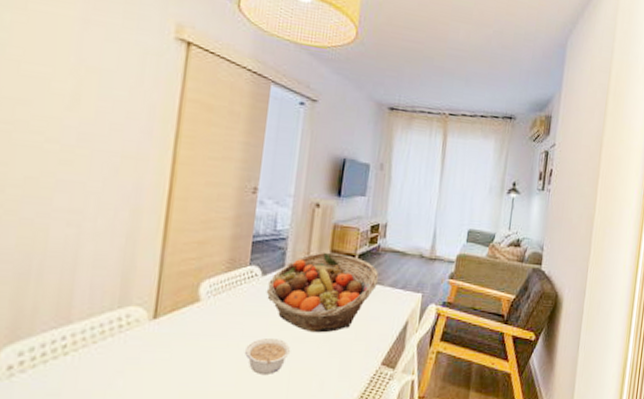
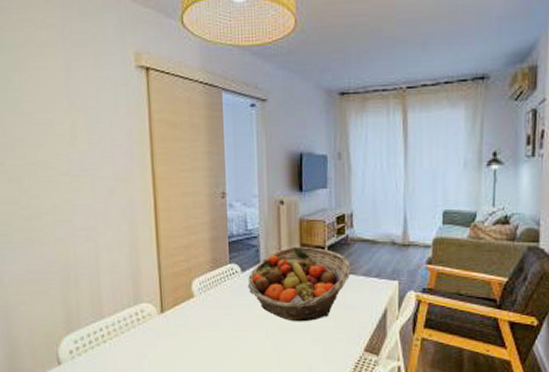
legume: present [245,337,291,374] -> none [238,327,277,359]

